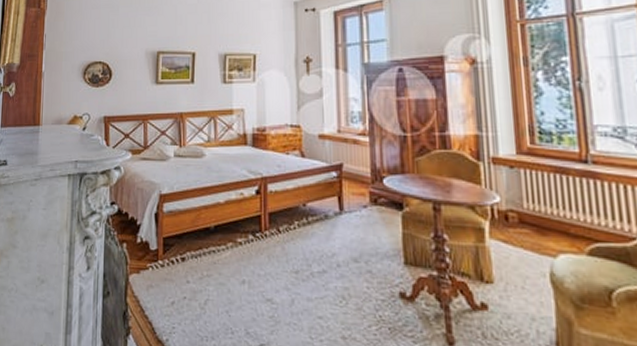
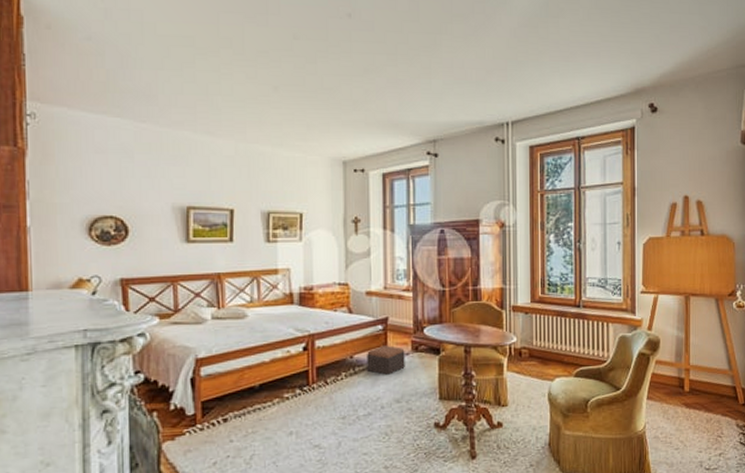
footstool: none [321,195,363,229] -> present [367,346,405,375]

